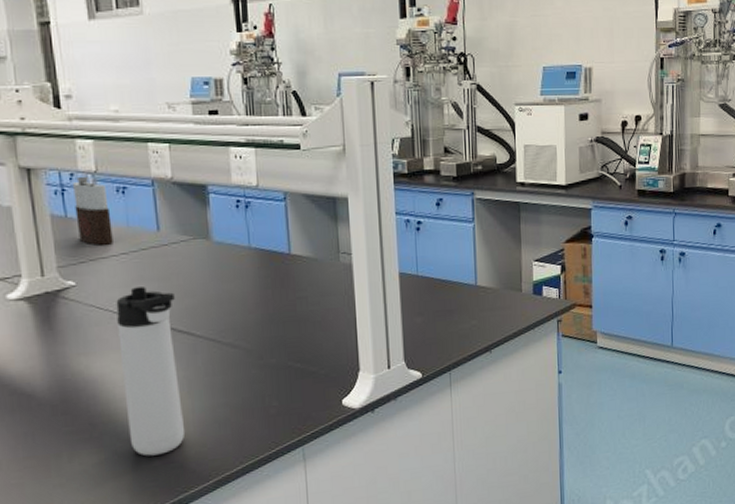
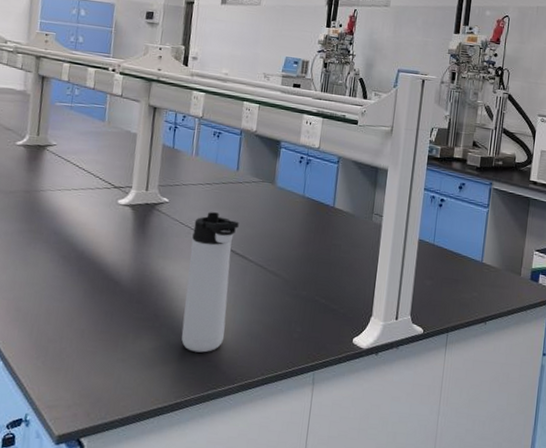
flask: present [73,176,113,245] -> none [179,119,207,175]

